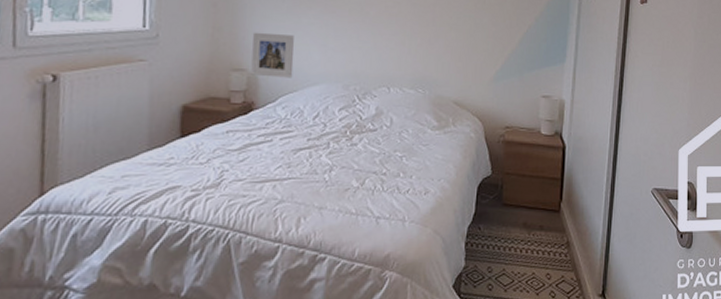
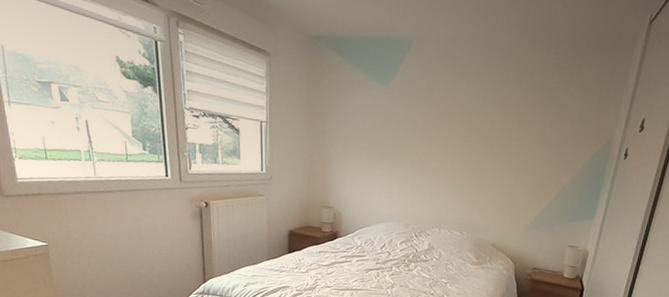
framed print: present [251,32,294,78] -> none [336,178,368,216]

